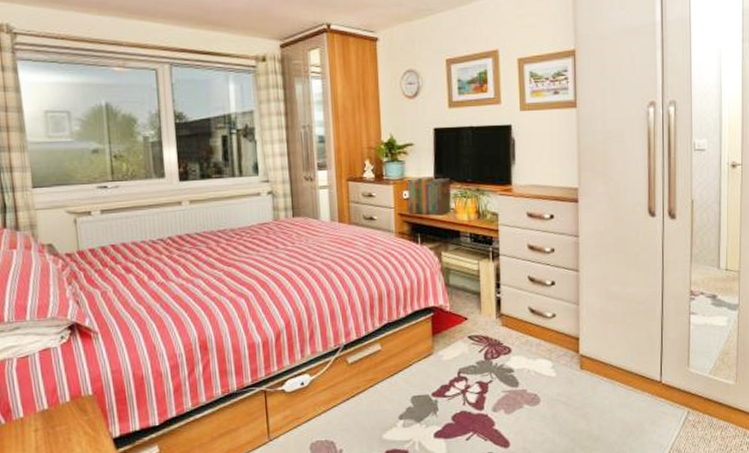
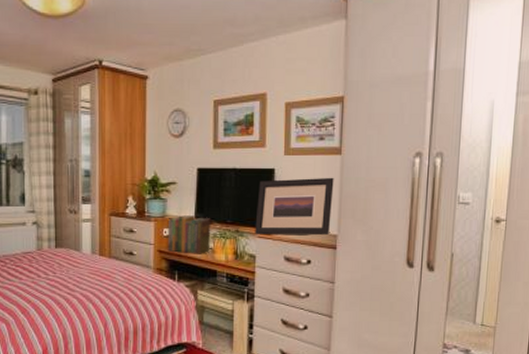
picture frame: none [495,130,572,192] -> present [255,177,334,236]

